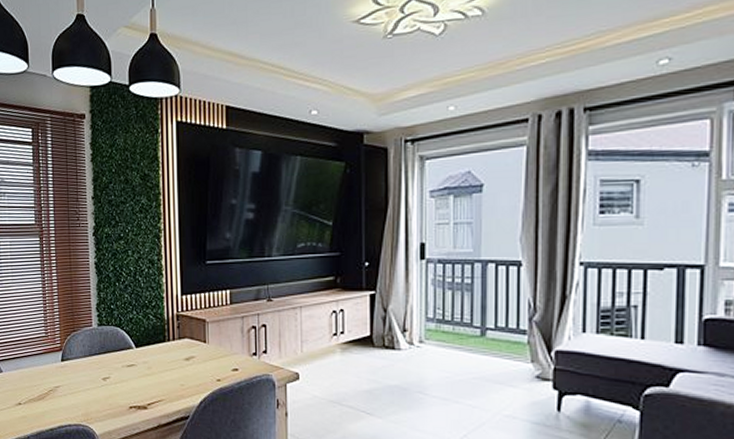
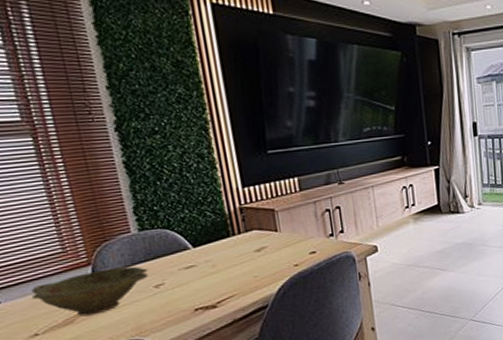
bowl: none [21,356,100,396] -> present [31,266,149,317]

